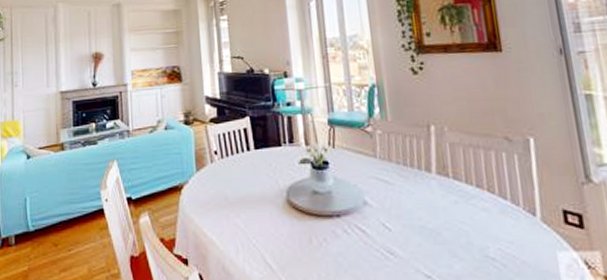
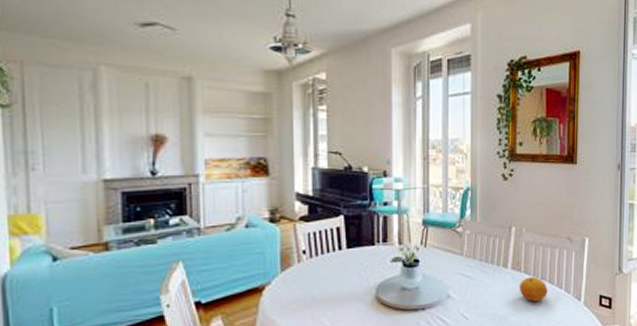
fruit: none [448,183,488,214] -> present [519,276,548,302]

